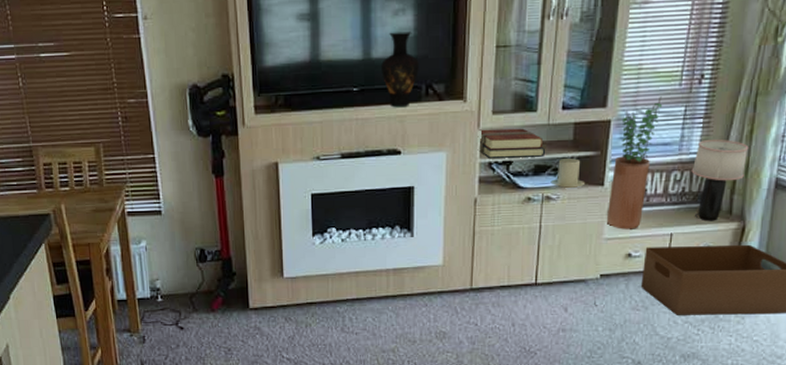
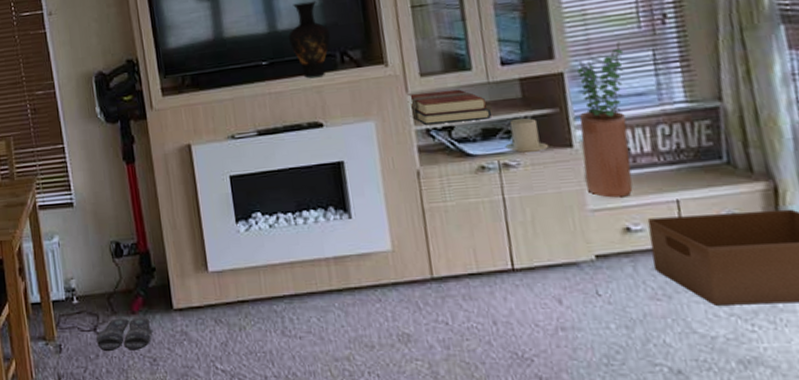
slippers: none [178,314,230,342] -> present [96,317,153,351]
table lamp: present [691,139,749,221] -> none [681,83,756,183]

